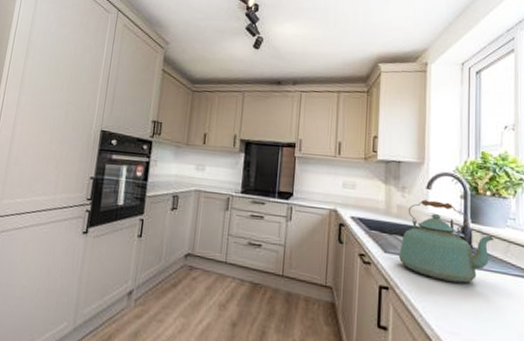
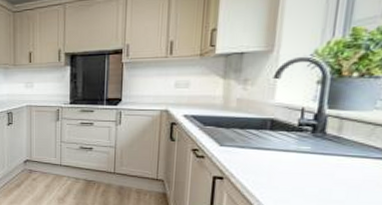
kettle: present [398,199,495,283] -> none [235,90,357,169]

